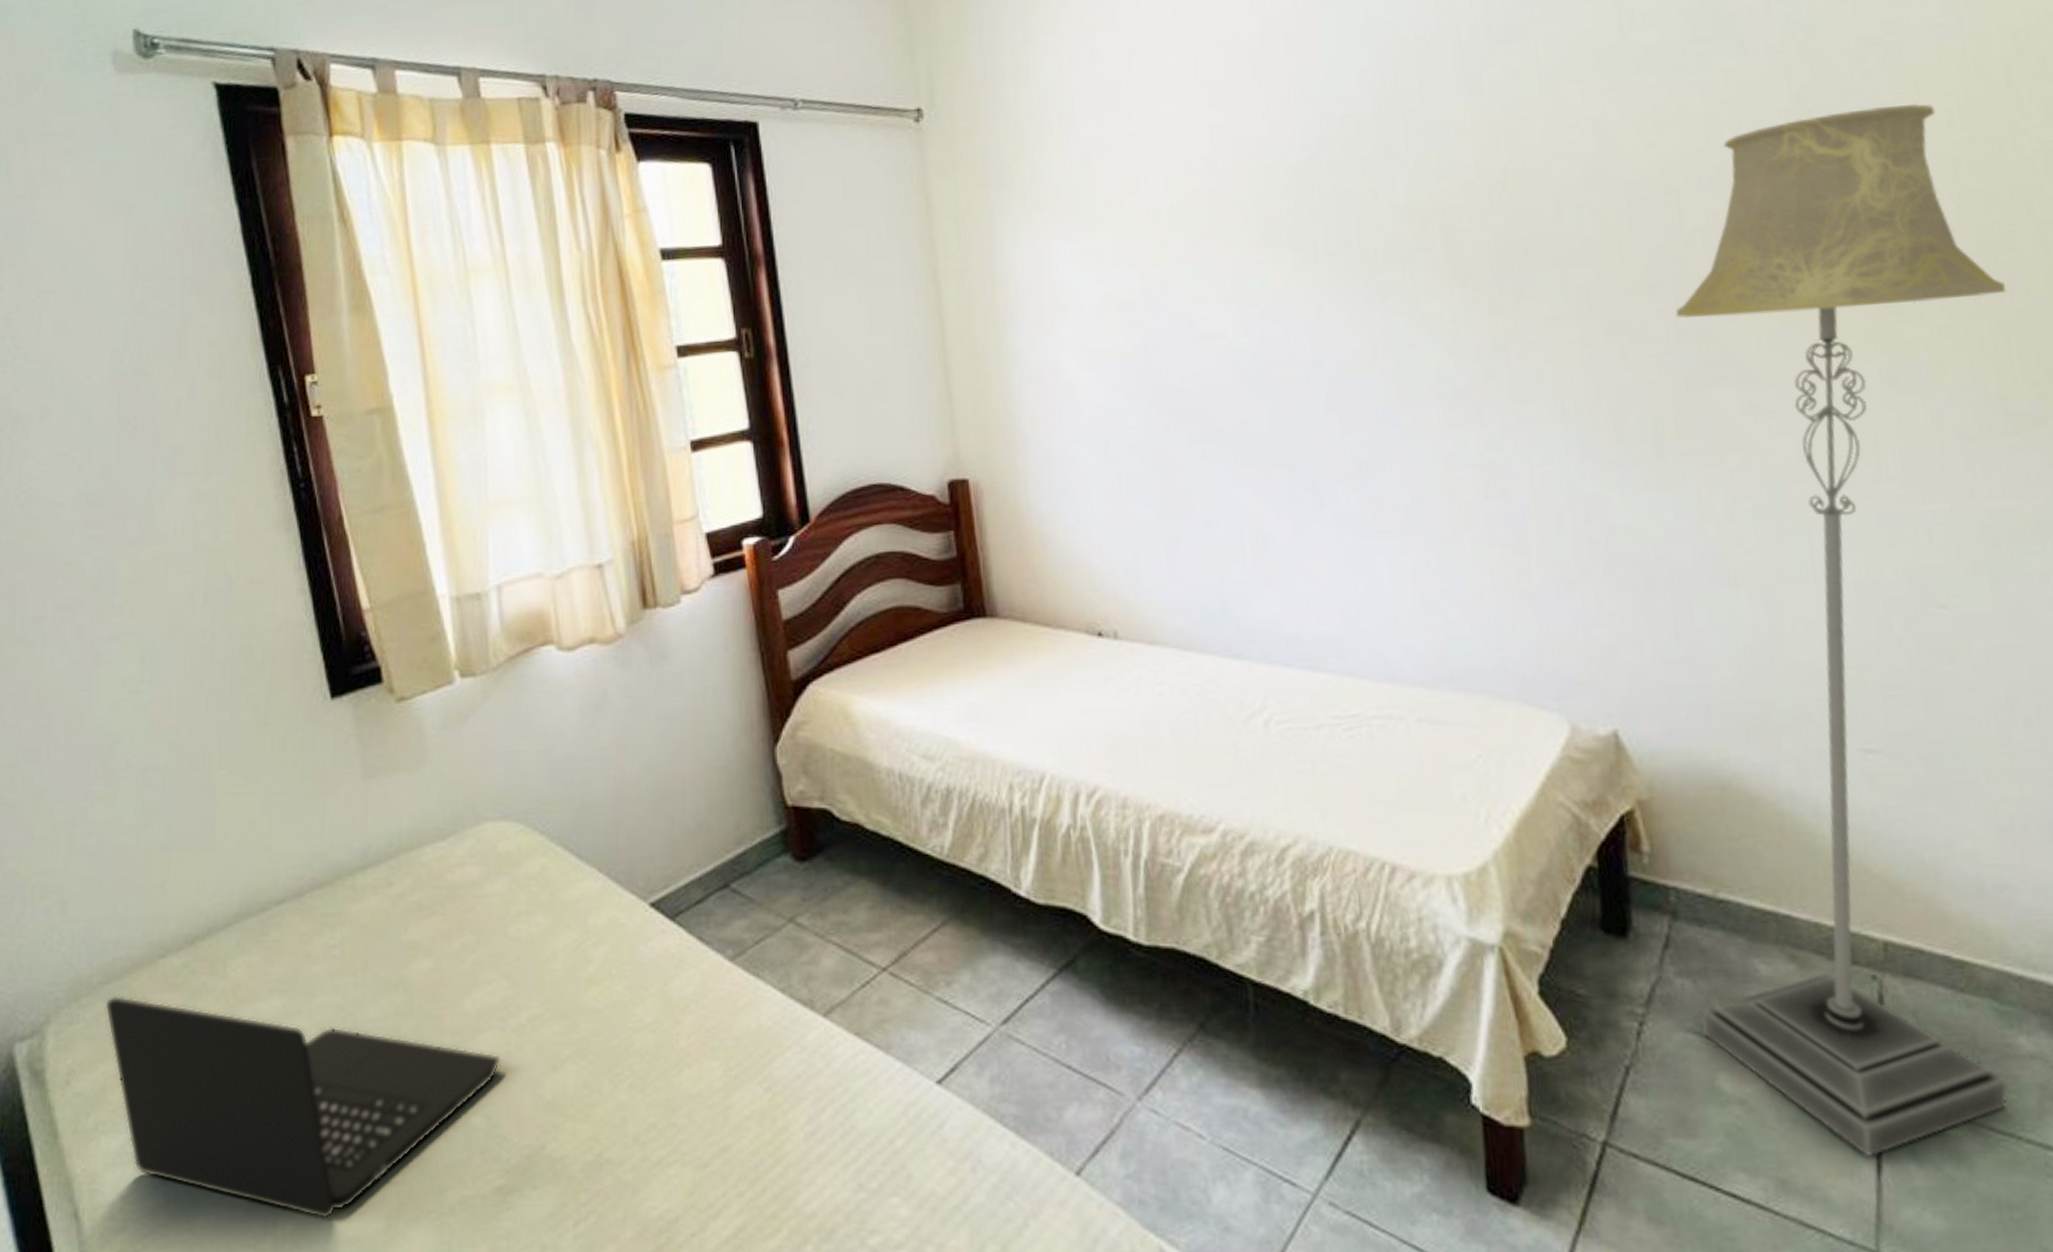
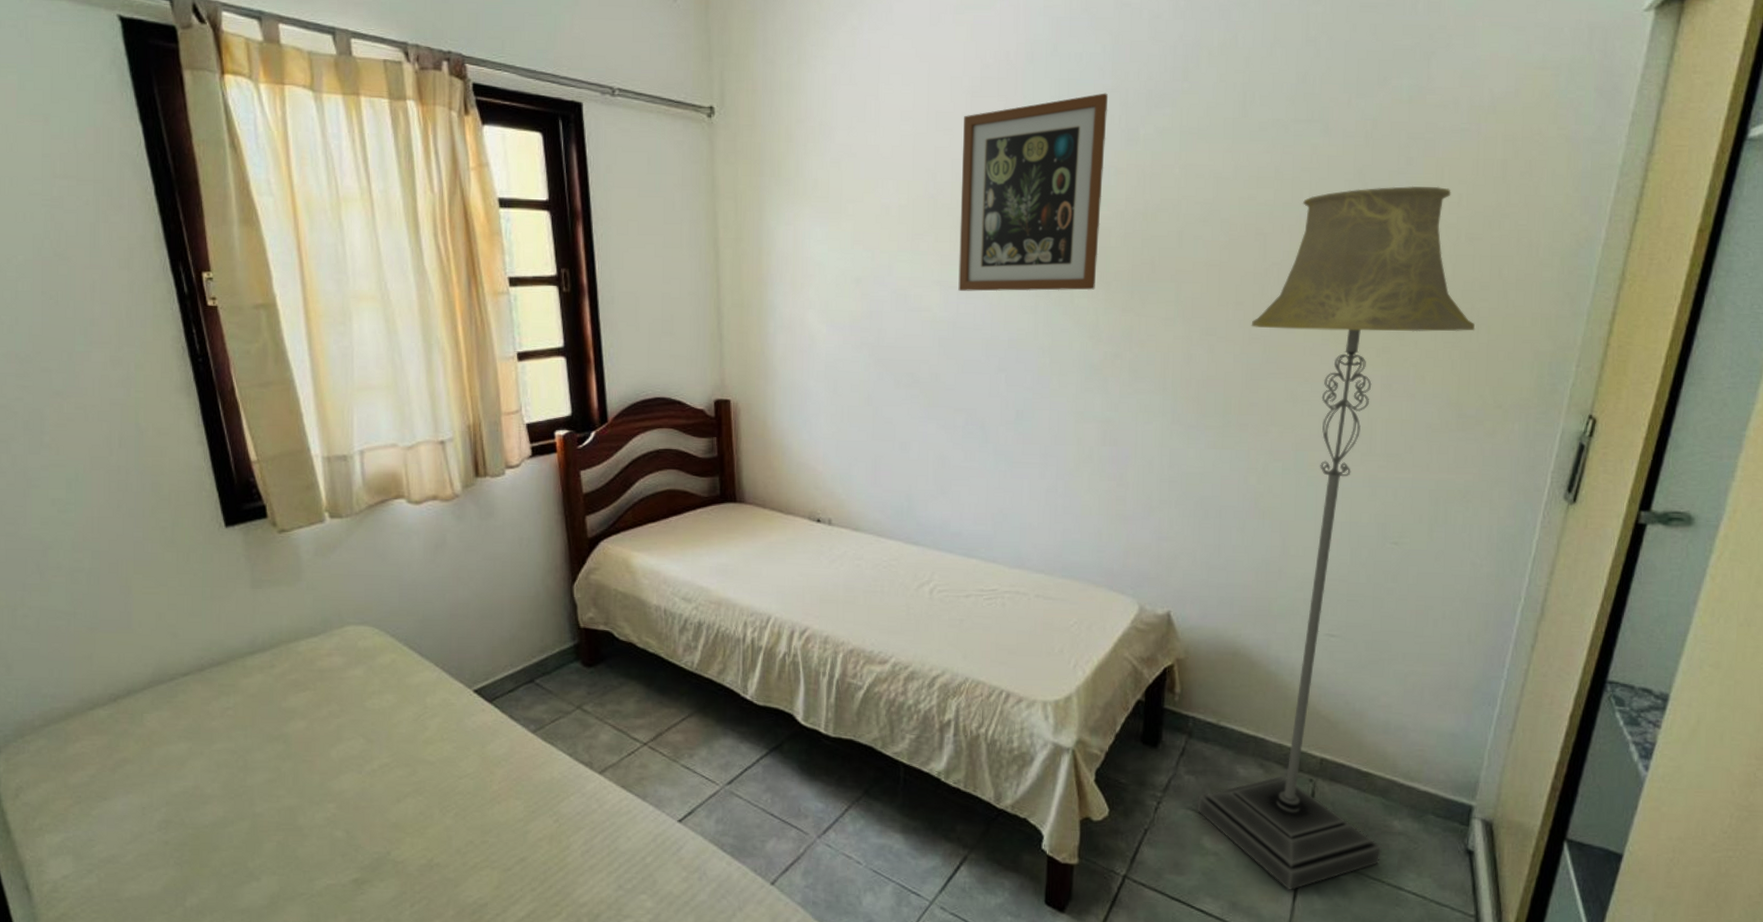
laptop: present [105,995,502,1220] -> none [45,735,359,897]
wall art: none [1244,34,1448,308] -> present [958,93,1109,292]

